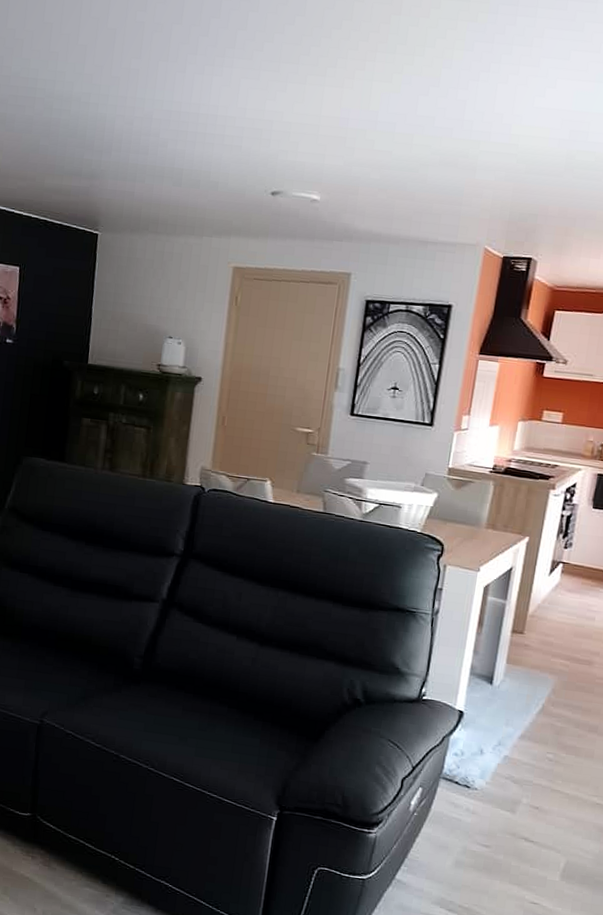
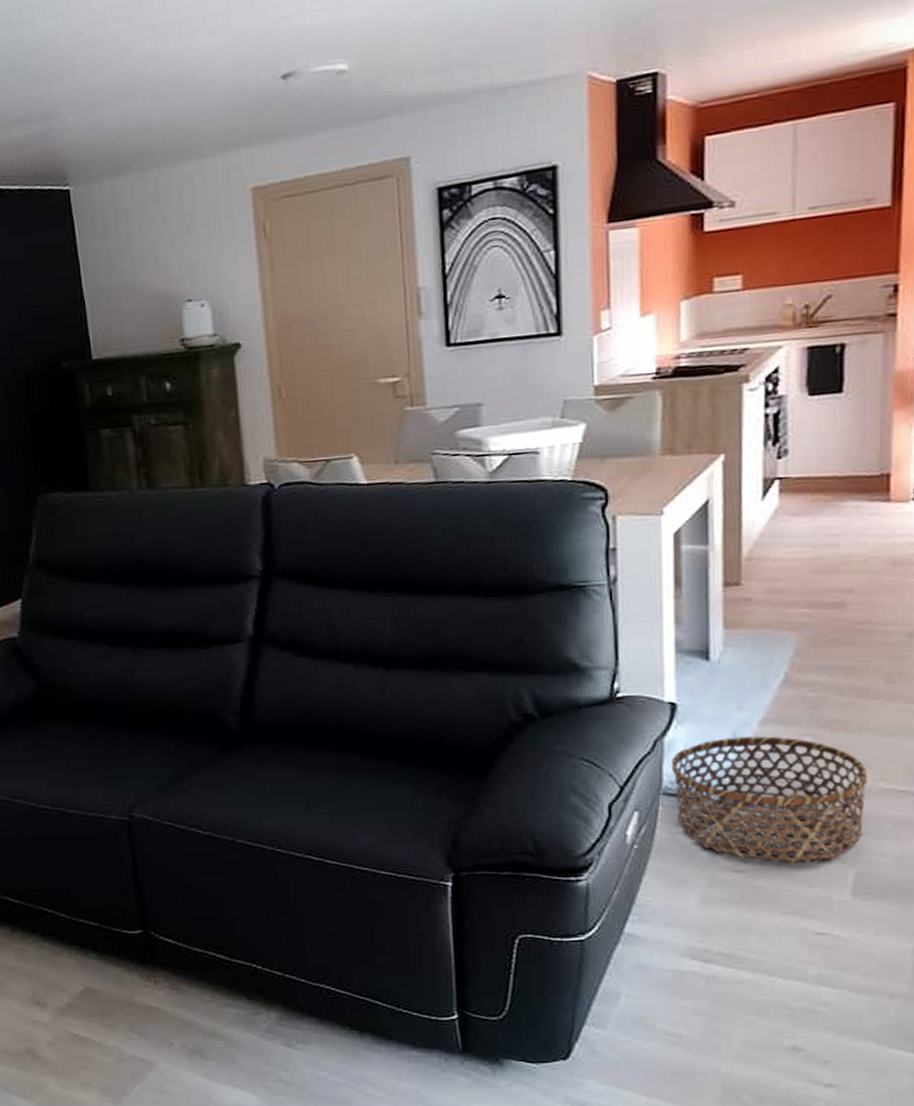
basket: none [449,744,587,849] -> present [671,736,868,863]

